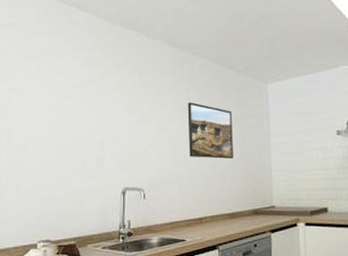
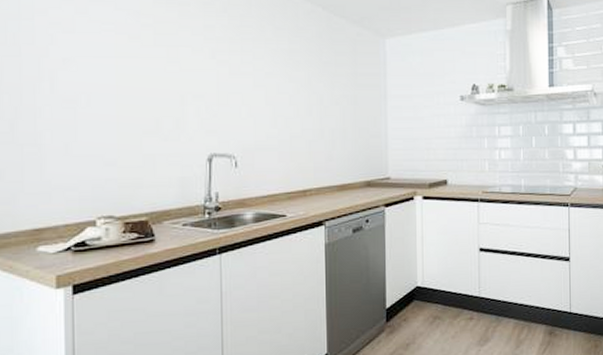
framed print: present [188,102,233,159] -> none [291,55,344,124]

